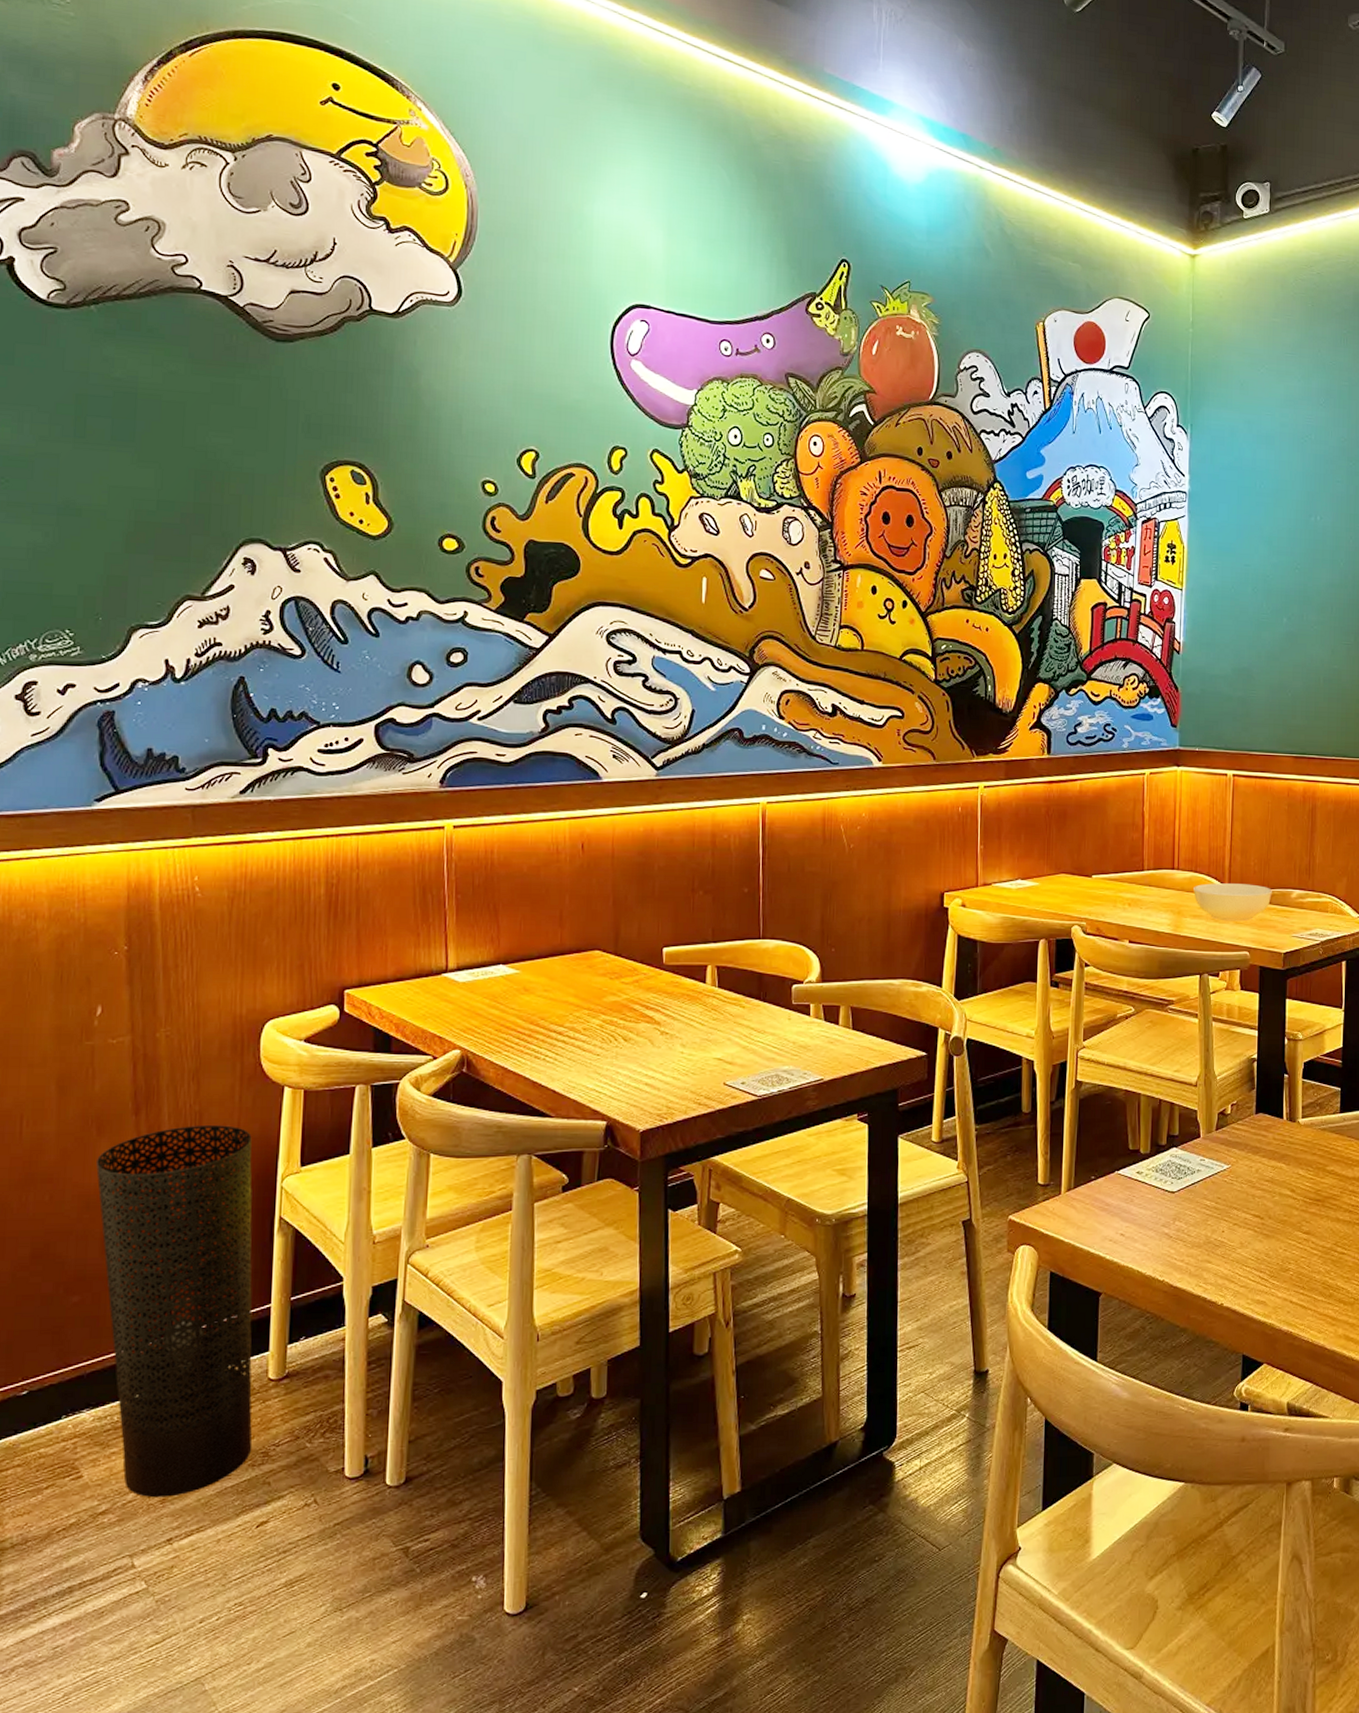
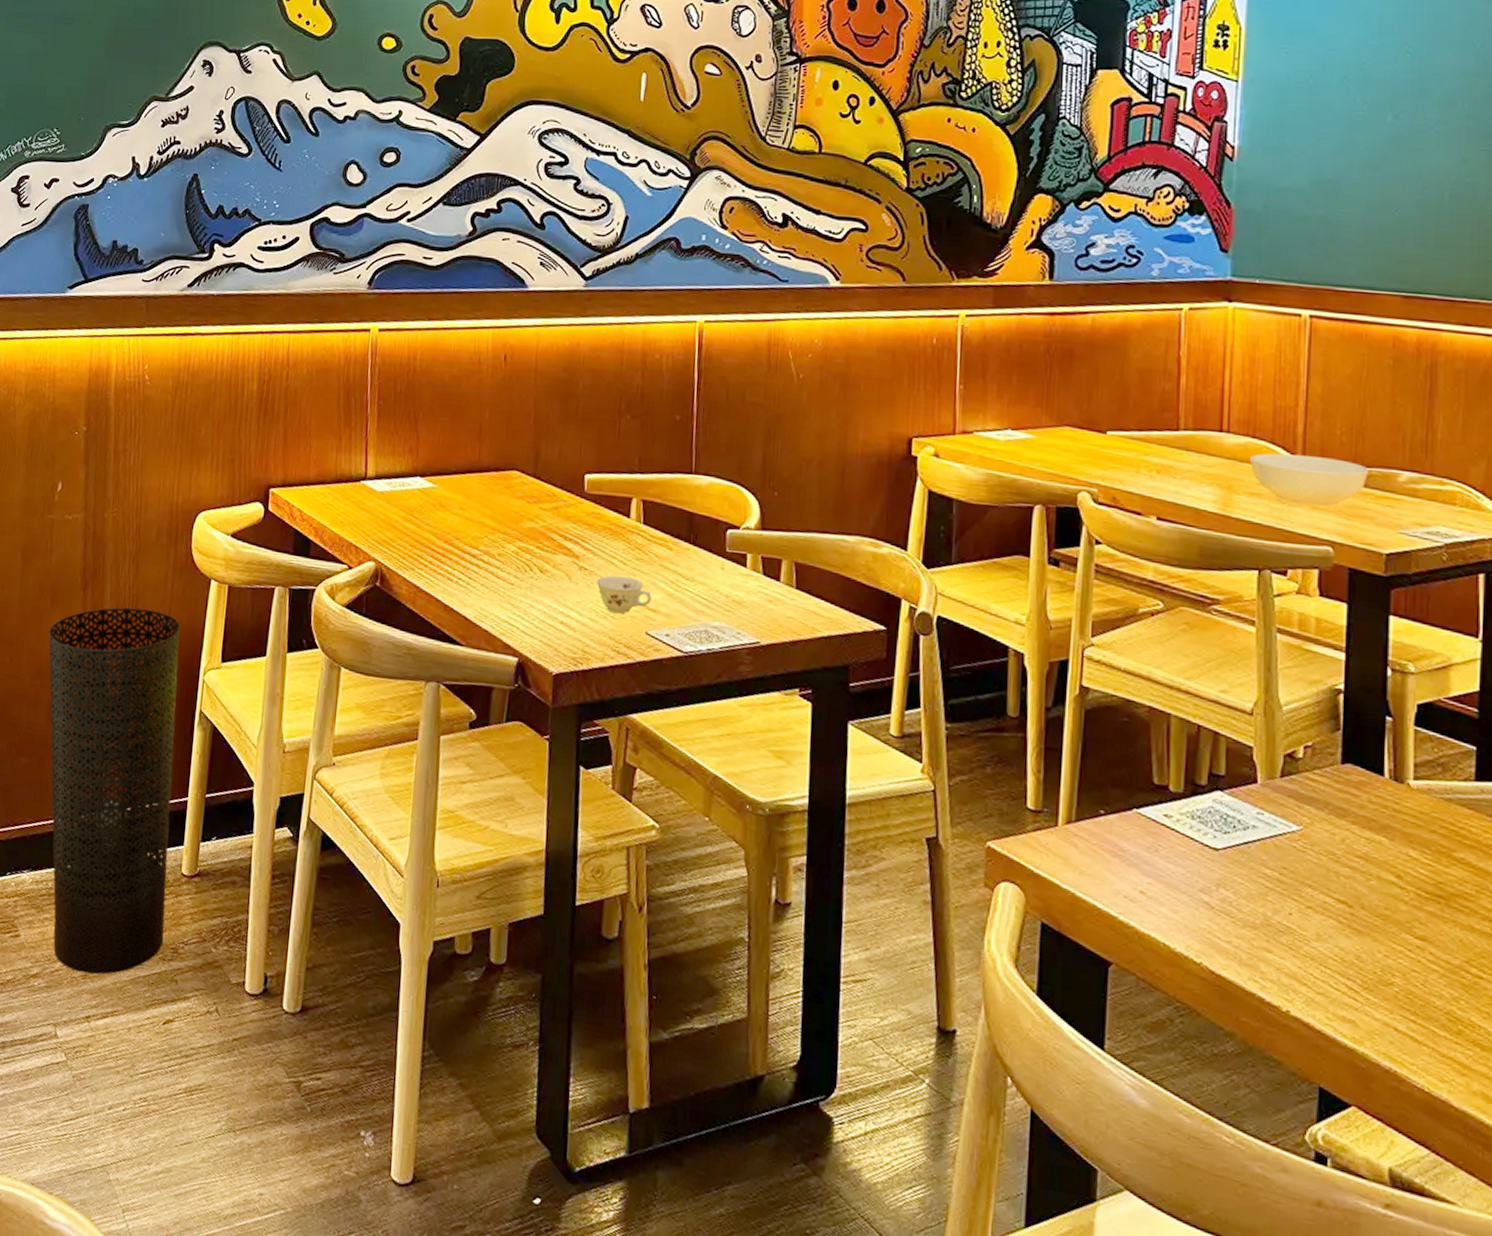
teacup: none [677,1035,727,1070] -> present [596,575,651,614]

